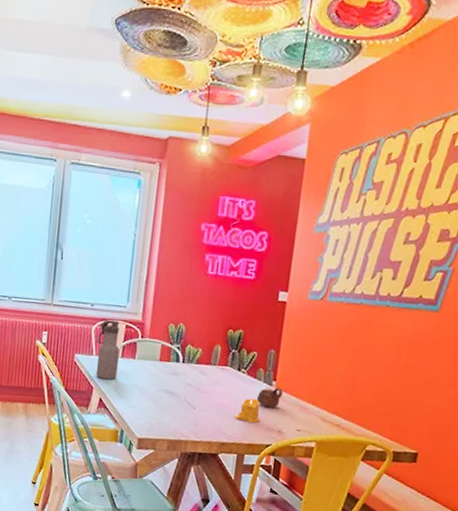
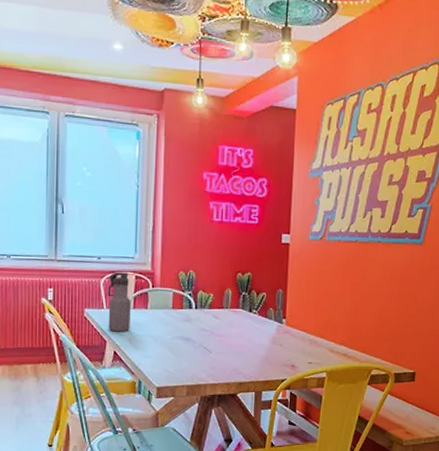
candle: present [234,397,260,423] -> none [249,336,274,361]
cup: present [256,388,283,408] -> none [269,325,293,345]

